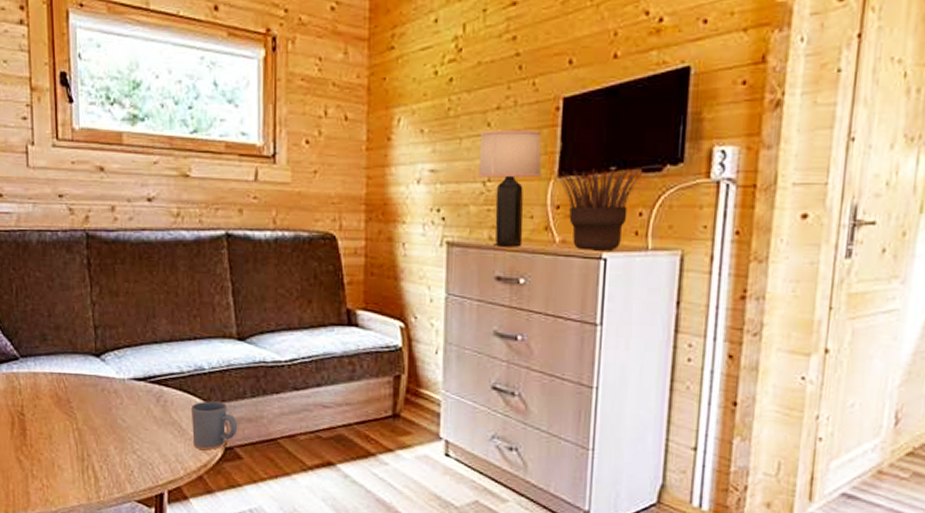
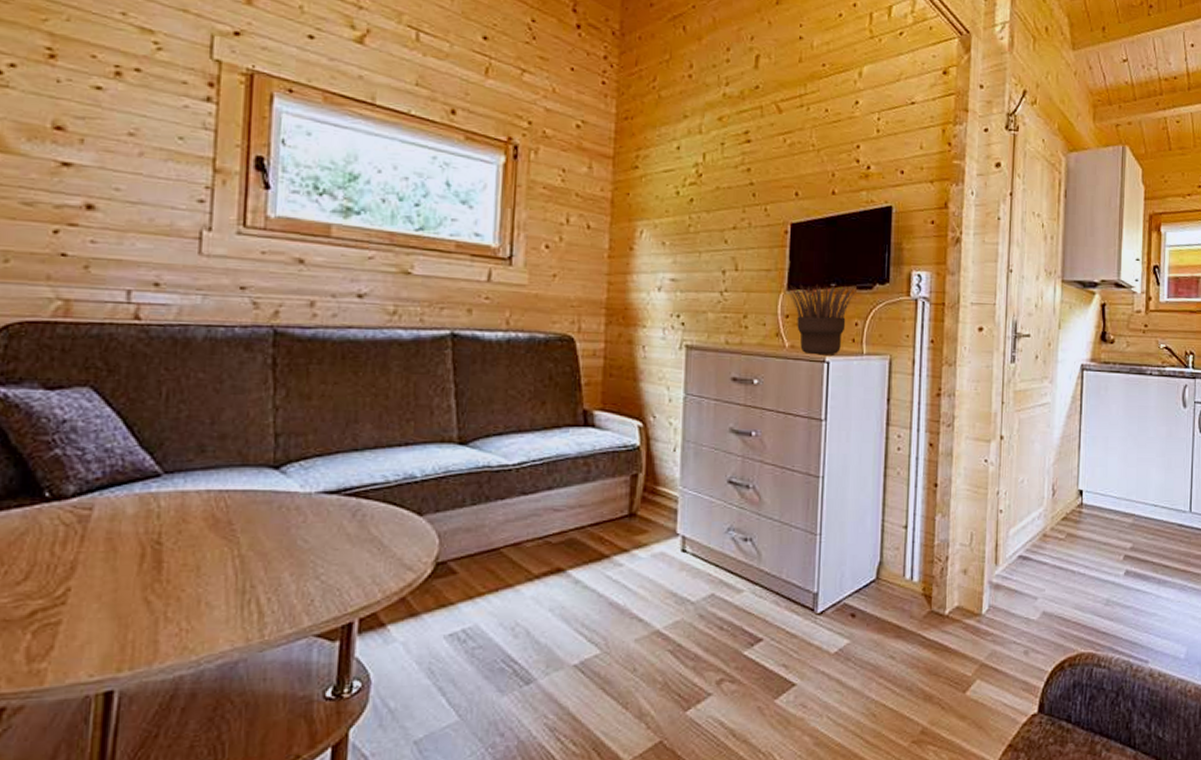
mug: present [190,401,238,450] -> none [395,512,454,567]
table lamp: present [477,129,542,249] -> none [715,246,773,352]

